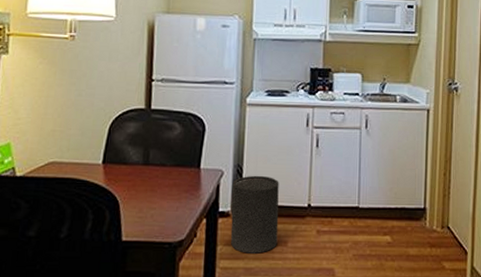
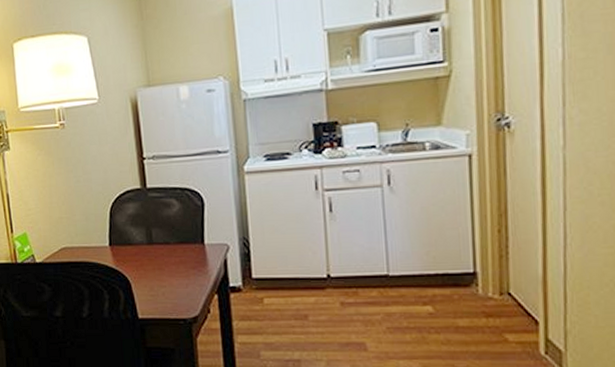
trash can: present [230,175,279,254] -> none [240,247,297,328]

